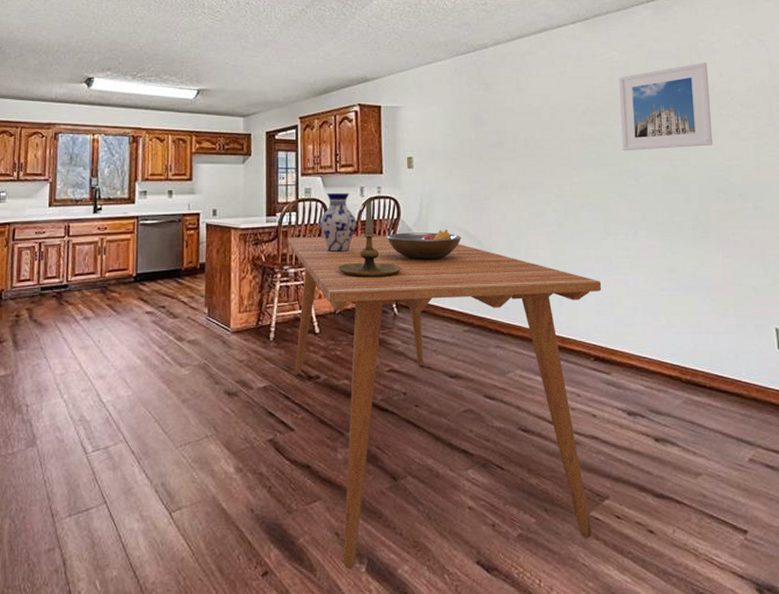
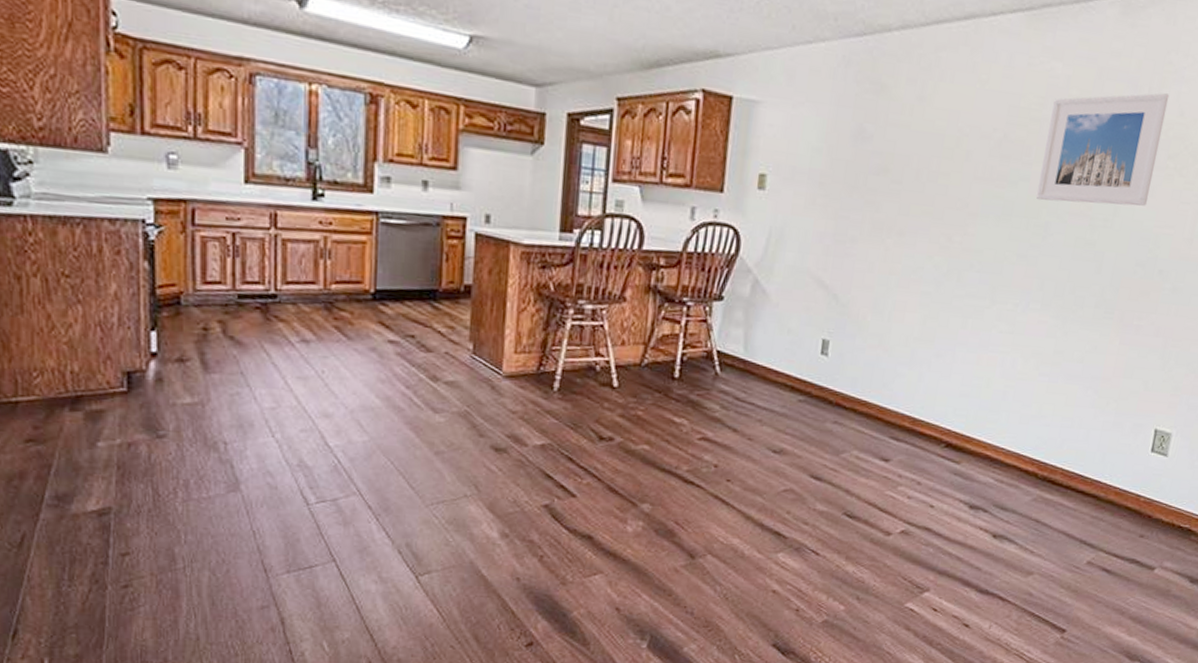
dining table: present [287,235,602,570] -> none [582,262,973,645]
vase: present [320,193,356,253] -> none [632,210,681,291]
candle holder: present [338,200,402,276] -> none [650,225,733,326]
fruit bowl: present [386,229,462,260] -> none [718,273,814,312]

